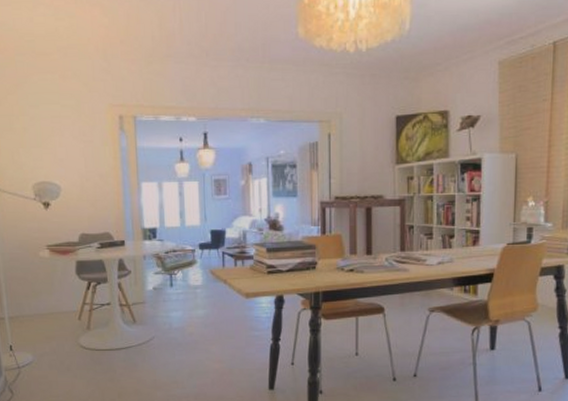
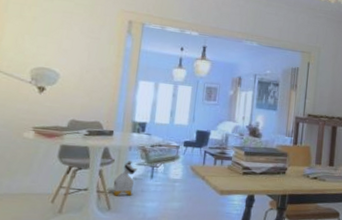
bag: none [134,270,156,308] -> present [113,161,138,196]

